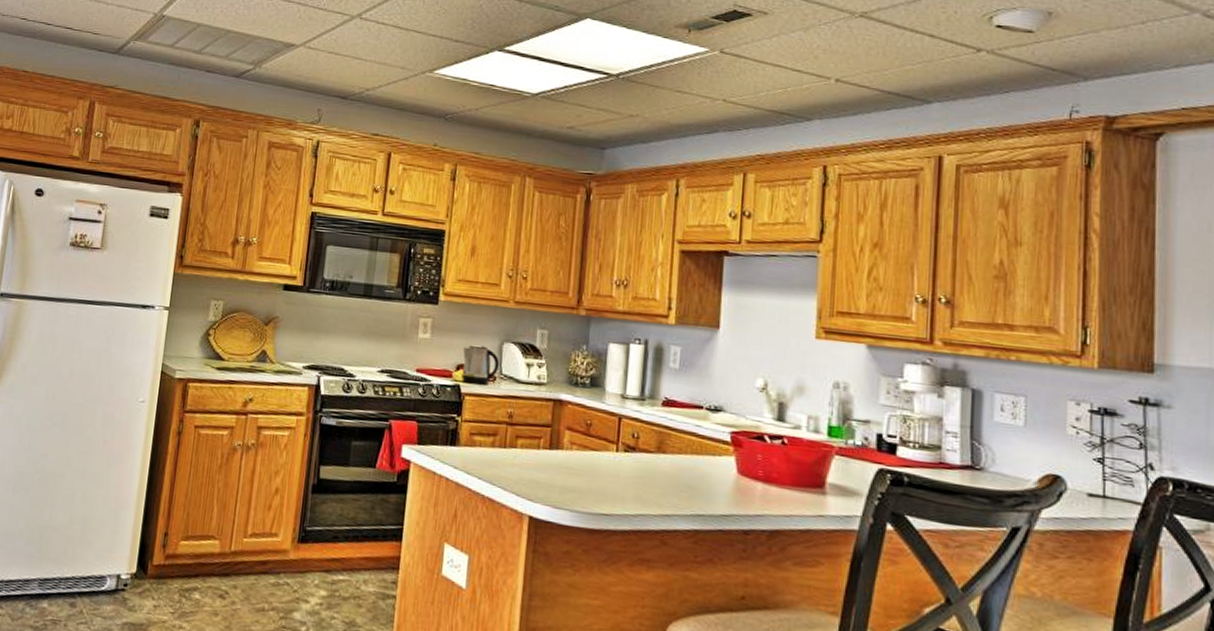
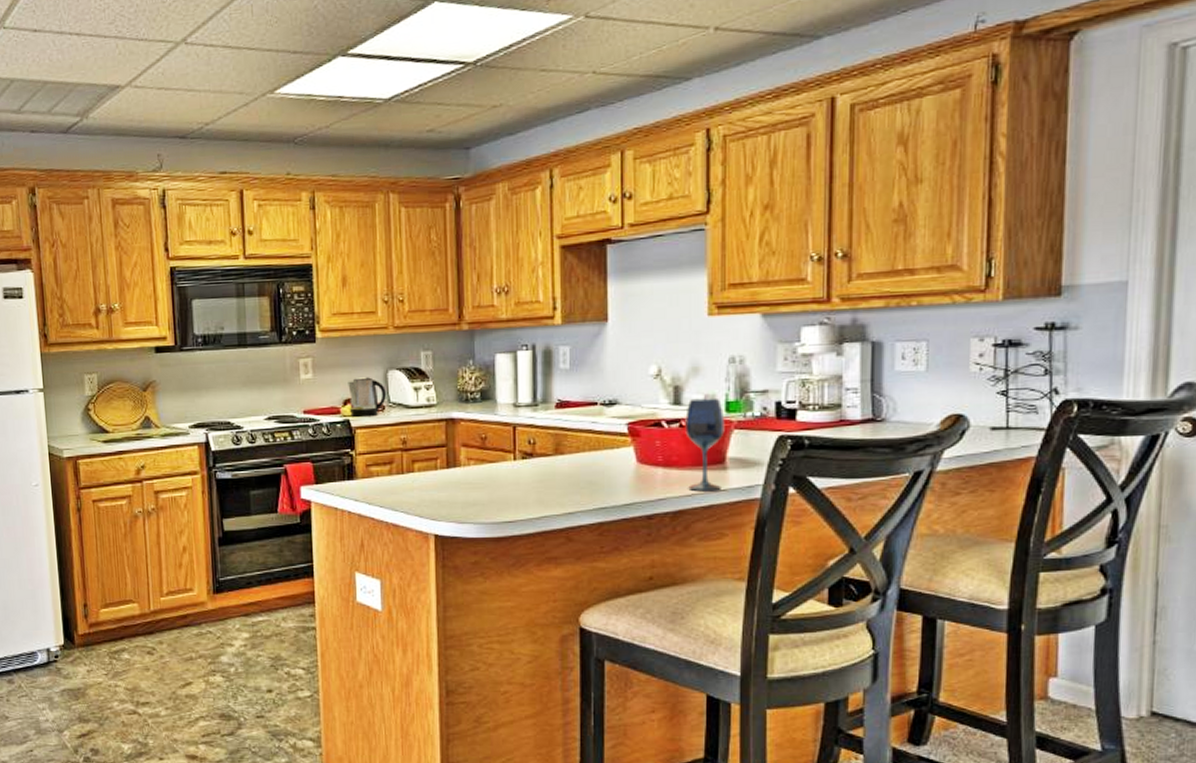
wineglass: none [786,417,827,515] -> present [685,398,725,492]

